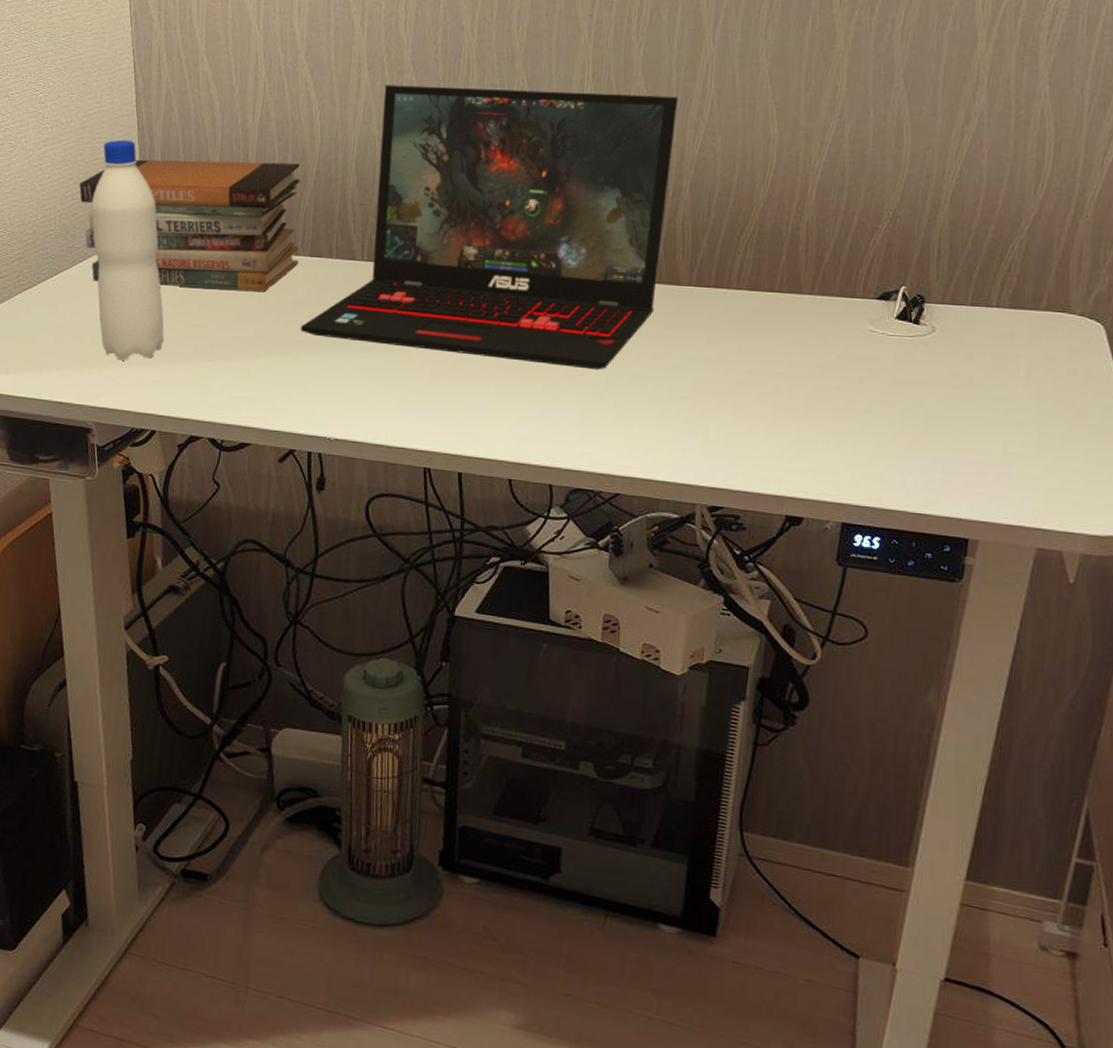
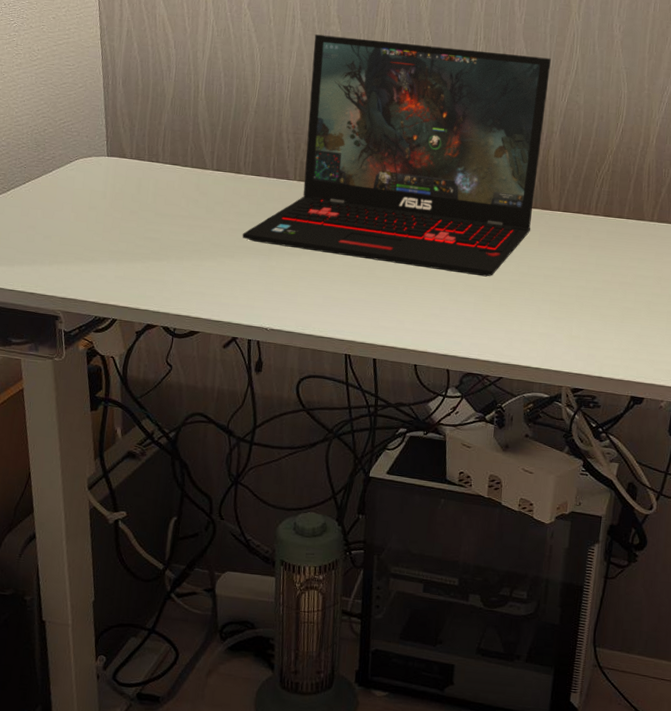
book stack: present [79,159,301,291] -> none [49,85,243,203]
water bottle: present [91,139,165,361] -> none [60,68,125,258]

